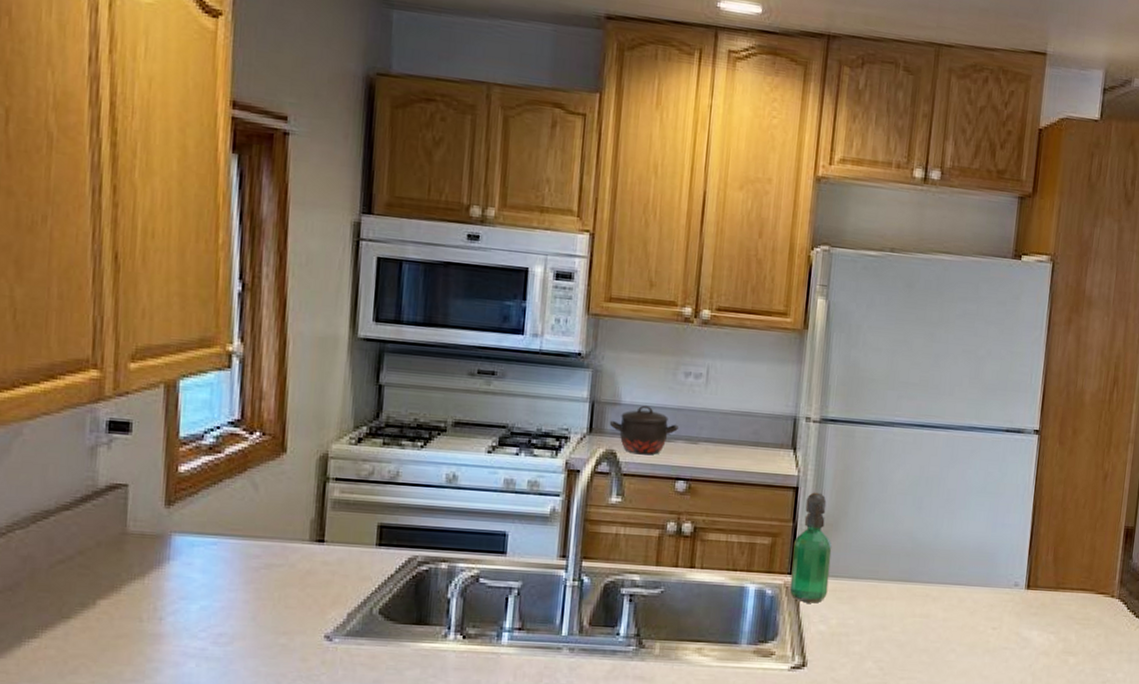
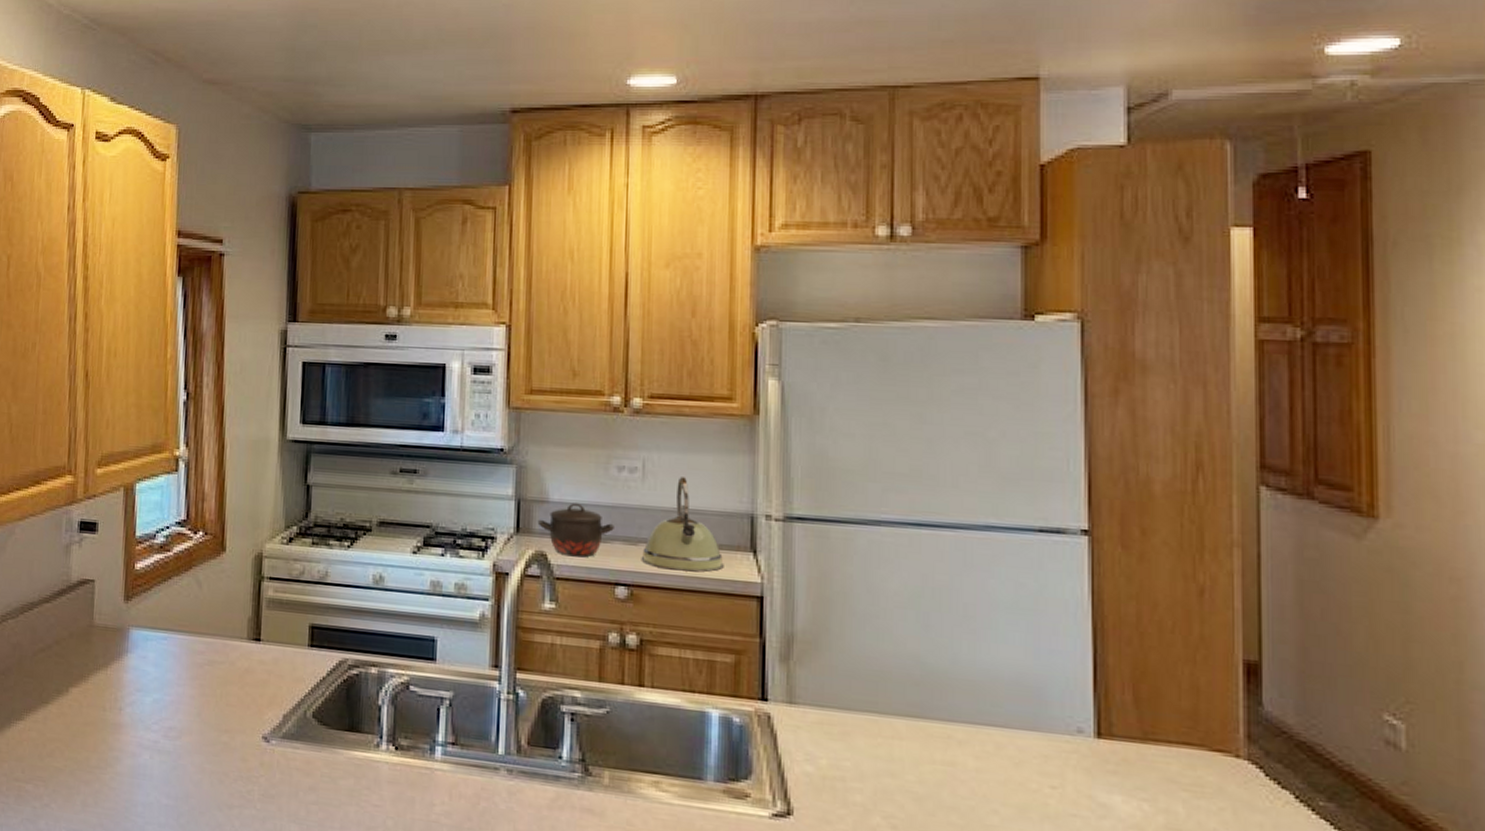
kettle: none [699,383,769,467] -> present [641,477,724,572]
soap dispenser: present [789,492,832,604] -> none [762,603,813,738]

